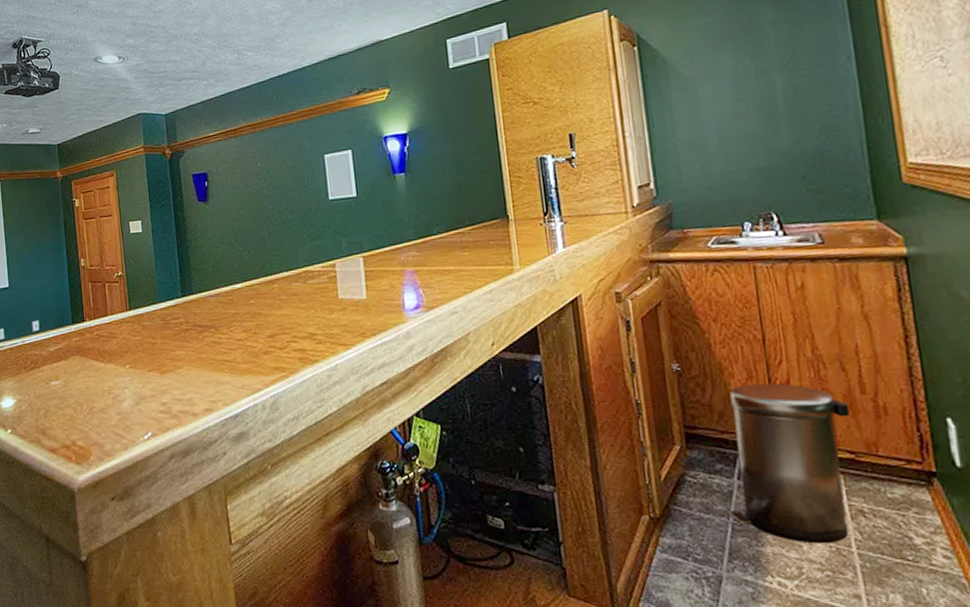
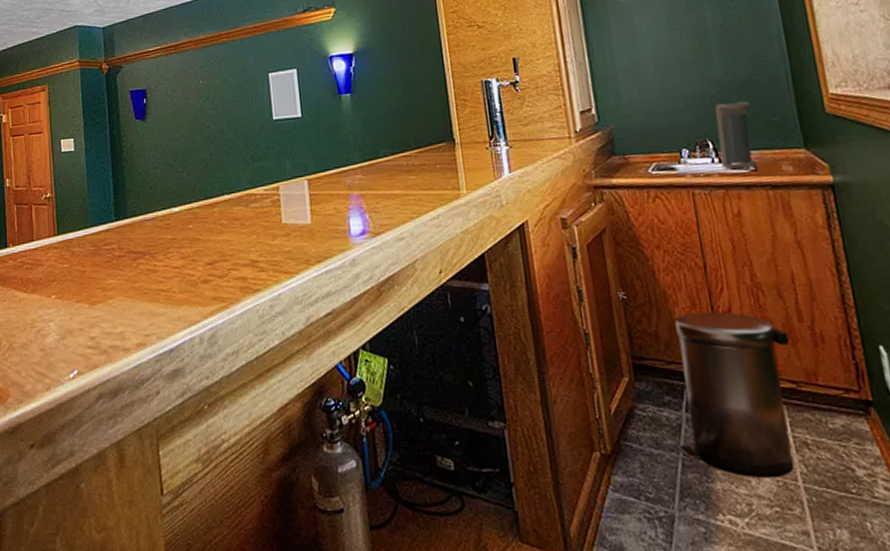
soap dispenser: none [781,172,824,242] -> present [715,101,757,169]

